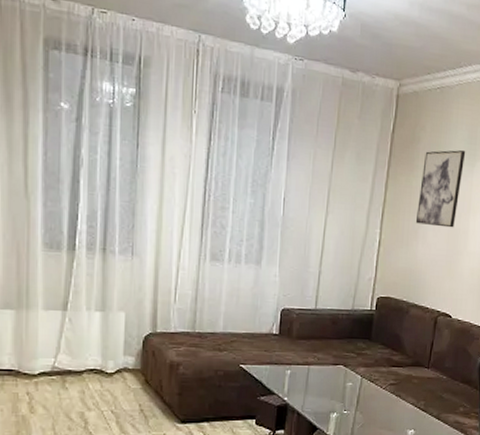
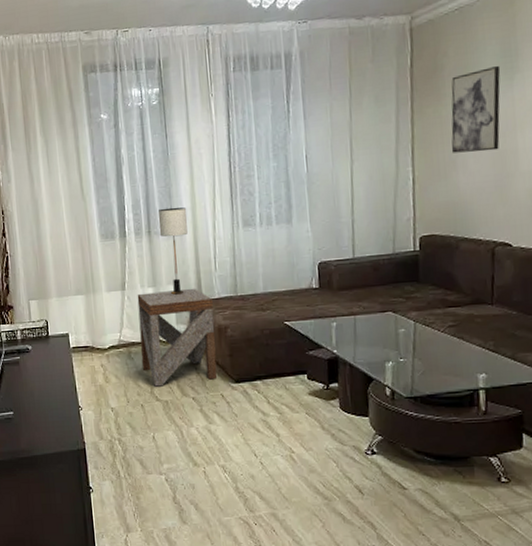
side table: none [77,316,167,422] -> present [137,288,218,387]
table lamp: none [116,225,151,323] -> present [158,207,188,295]

